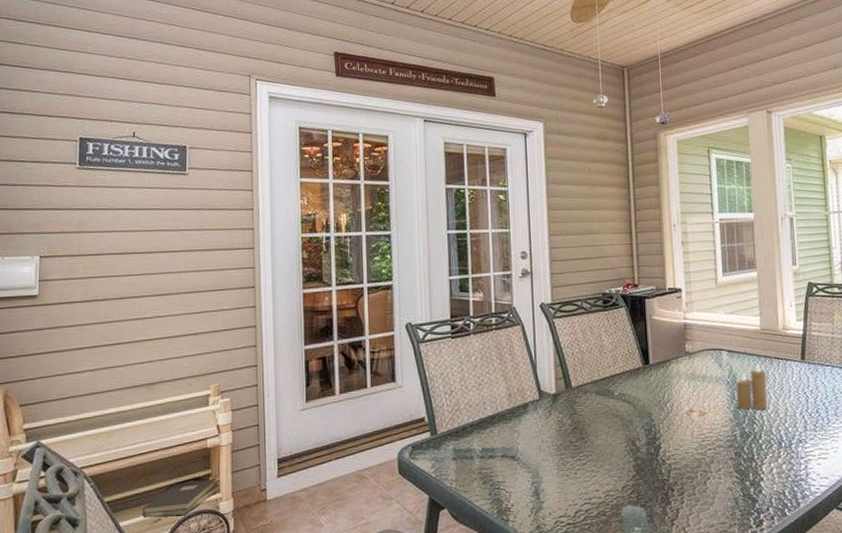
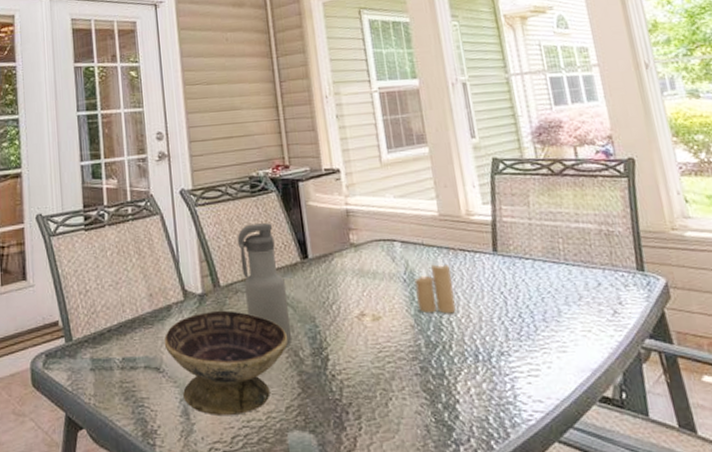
decorative bowl: none [520,407,628,495] -> present [163,310,289,415]
water bottle: none [589,334,630,437] -> present [237,223,291,346]

